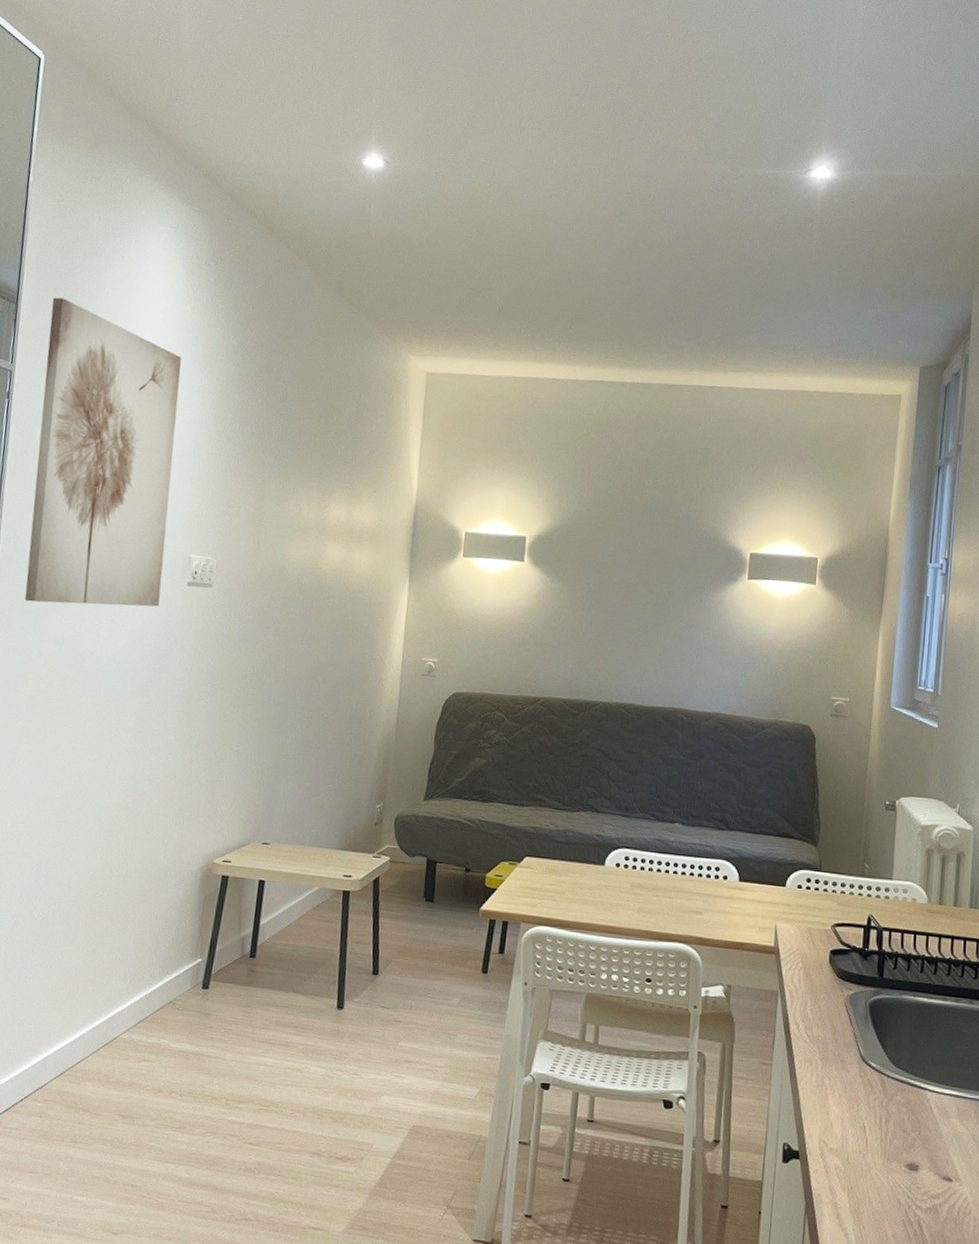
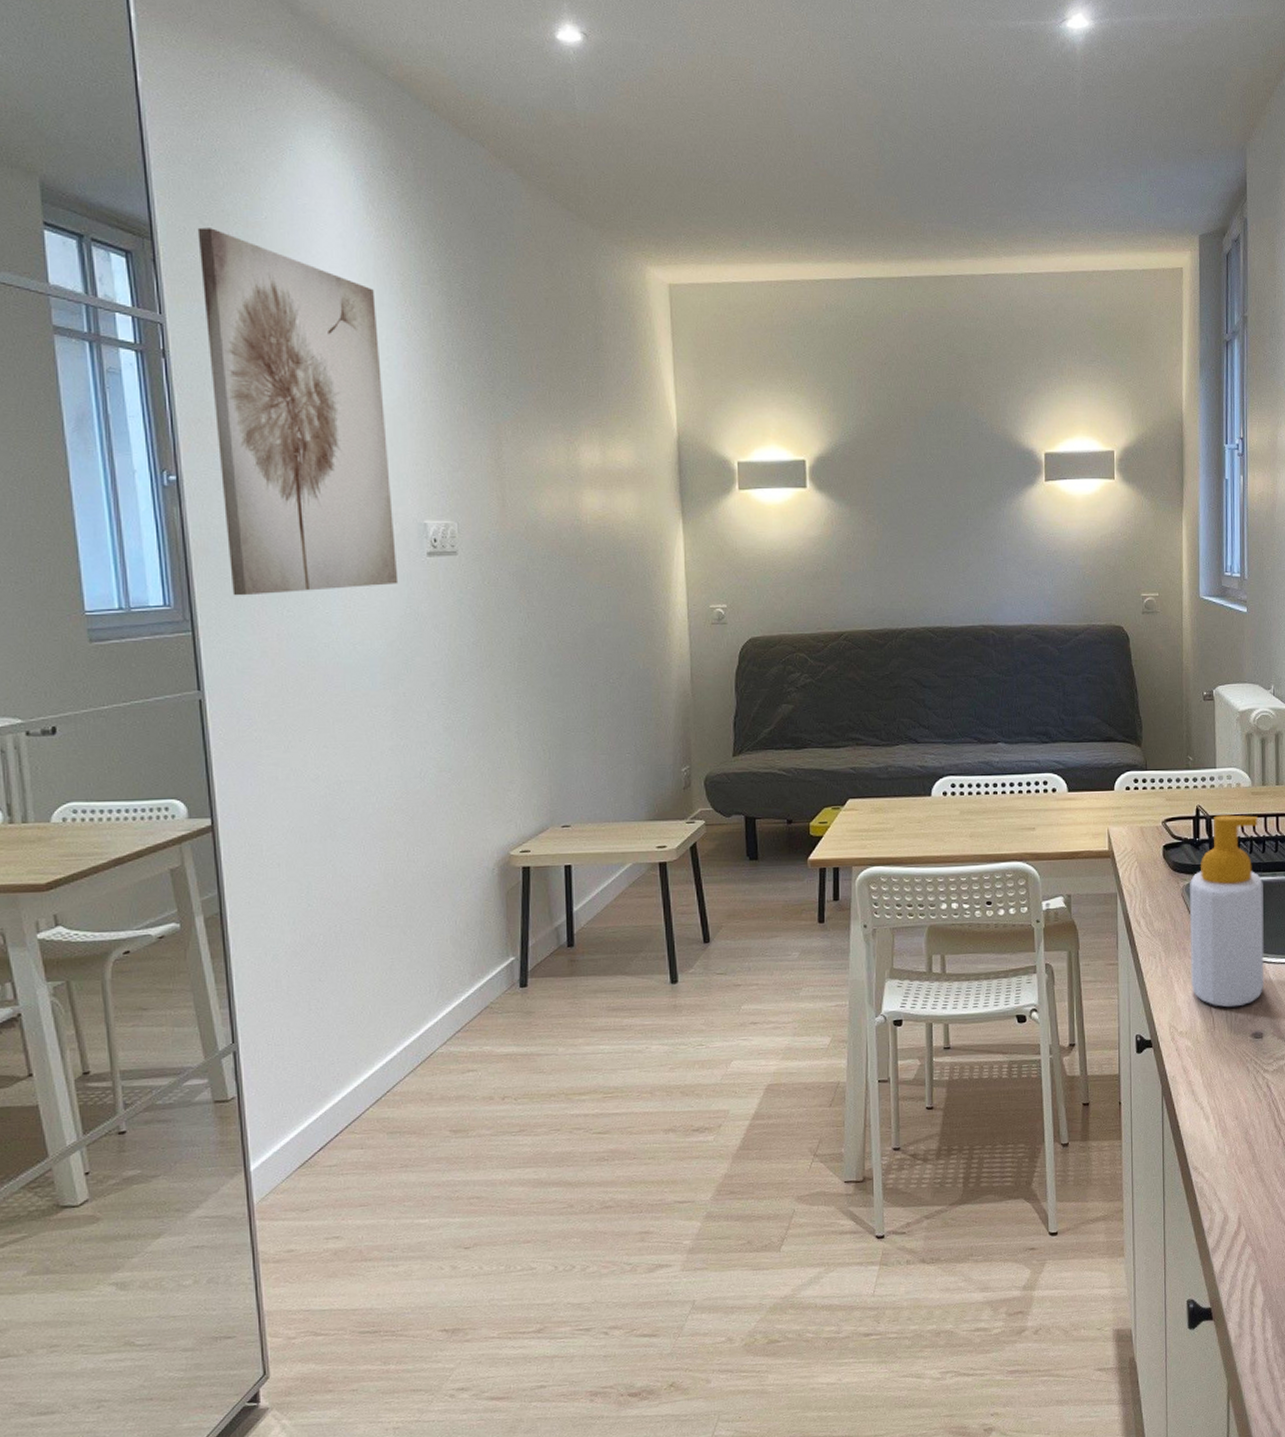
soap bottle: none [846,927,932,1133] -> present [1189,814,1264,1008]

